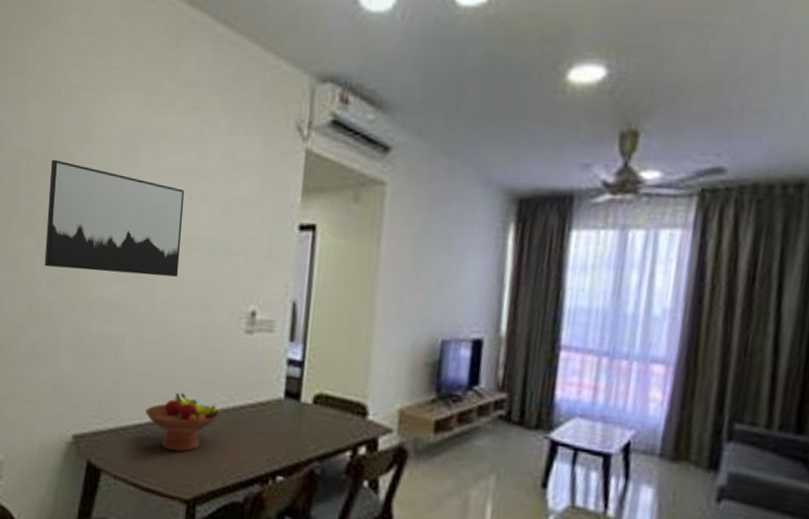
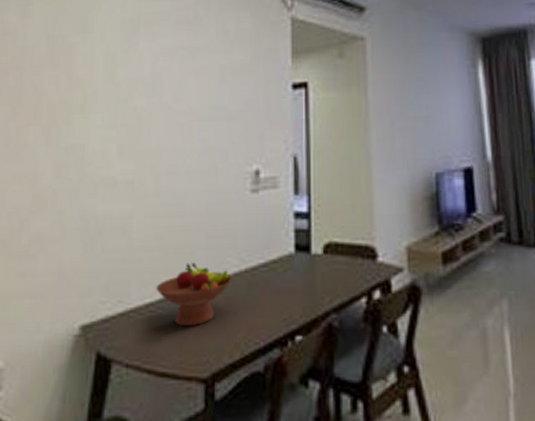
wall art: present [44,159,185,277] -> none [48,52,184,154]

